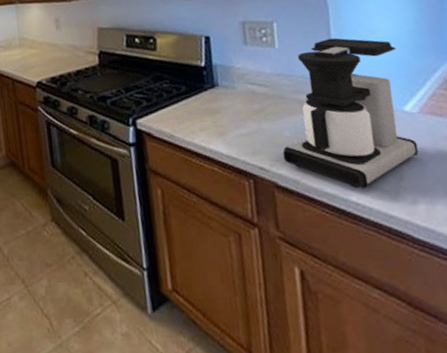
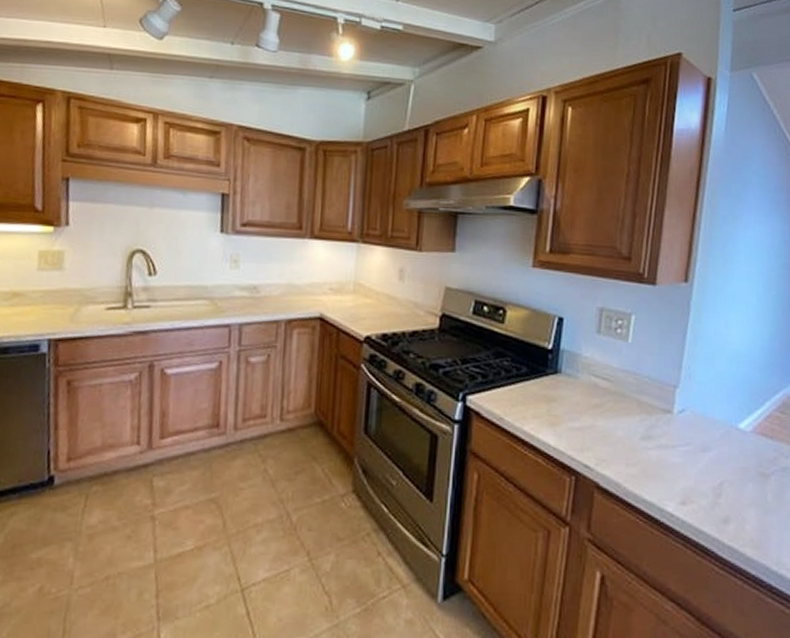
coffee maker: present [282,38,419,189] -> none [611,341,745,500]

